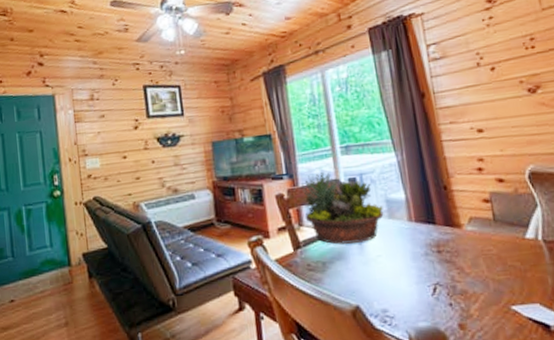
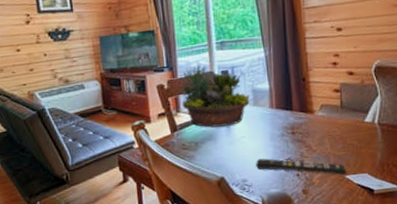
remote control: none [397,283,513,306] -> present [256,158,347,175]

